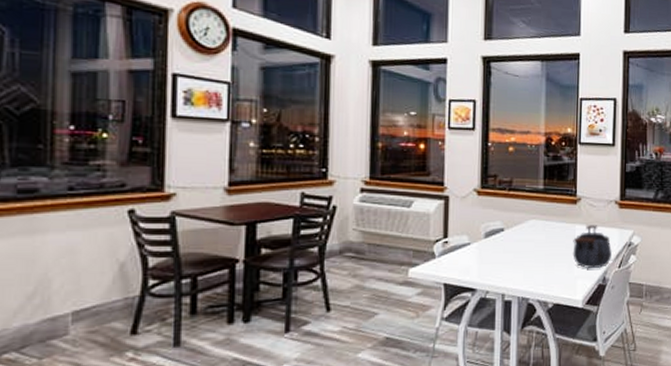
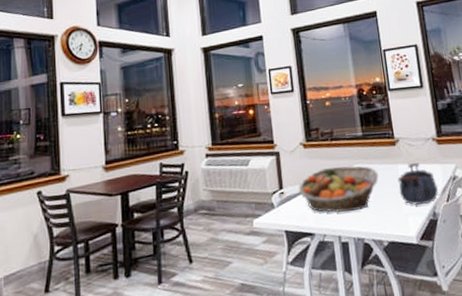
fruit basket: none [465,219,554,270] -> present [298,166,379,213]

